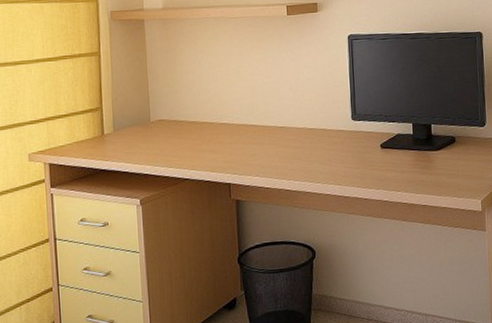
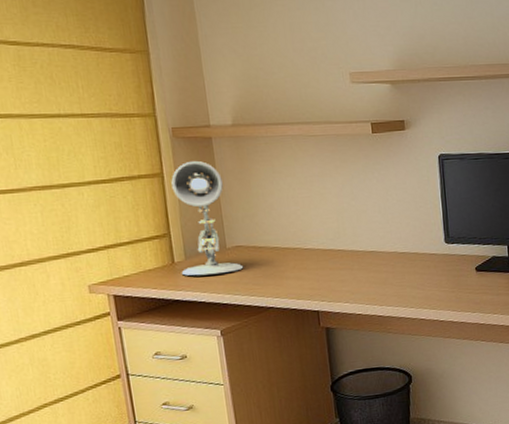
desk lamp: none [106,41,165,147] -> present [171,160,244,276]

